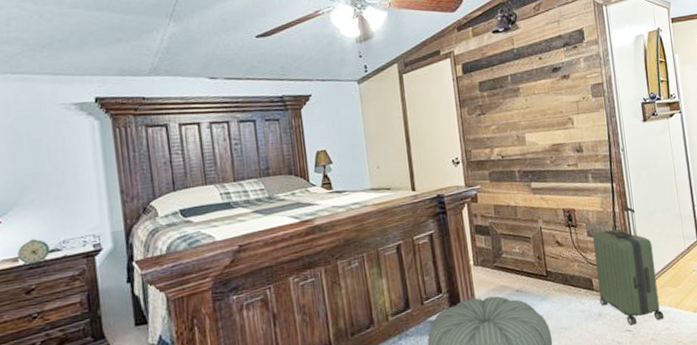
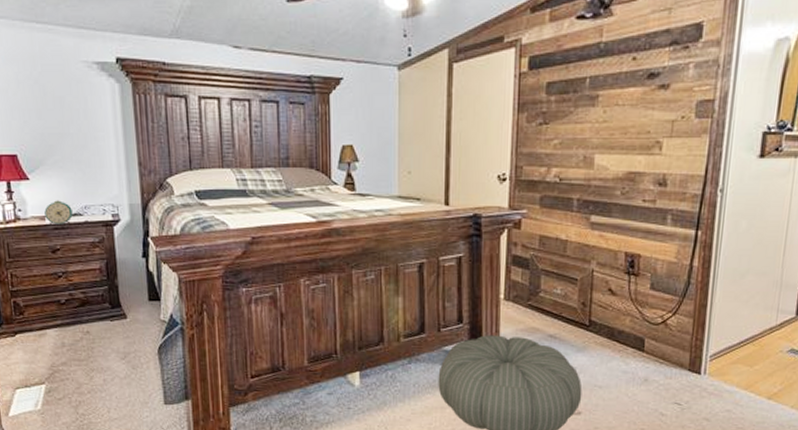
suitcase: present [593,206,664,326] -> none [649,262,733,400]

